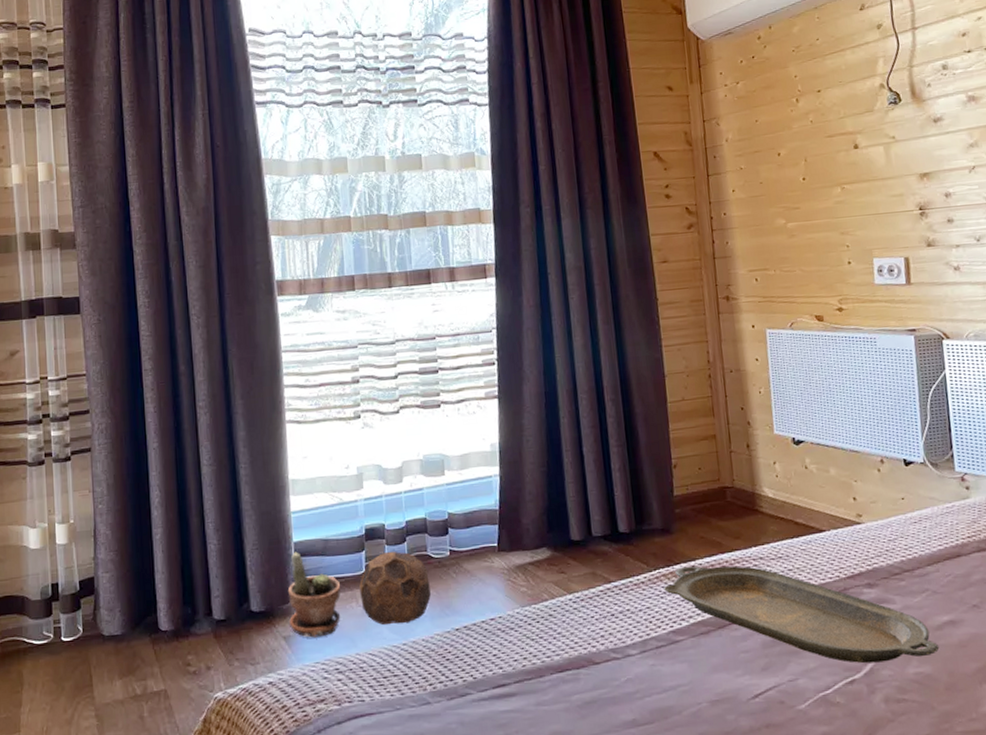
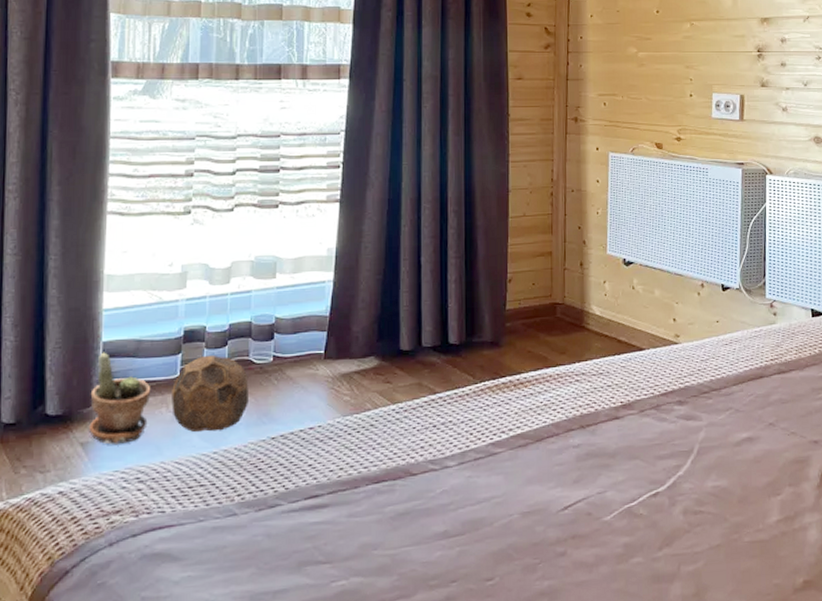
serving tray: present [664,565,940,664] -> none [488,379,737,477]

